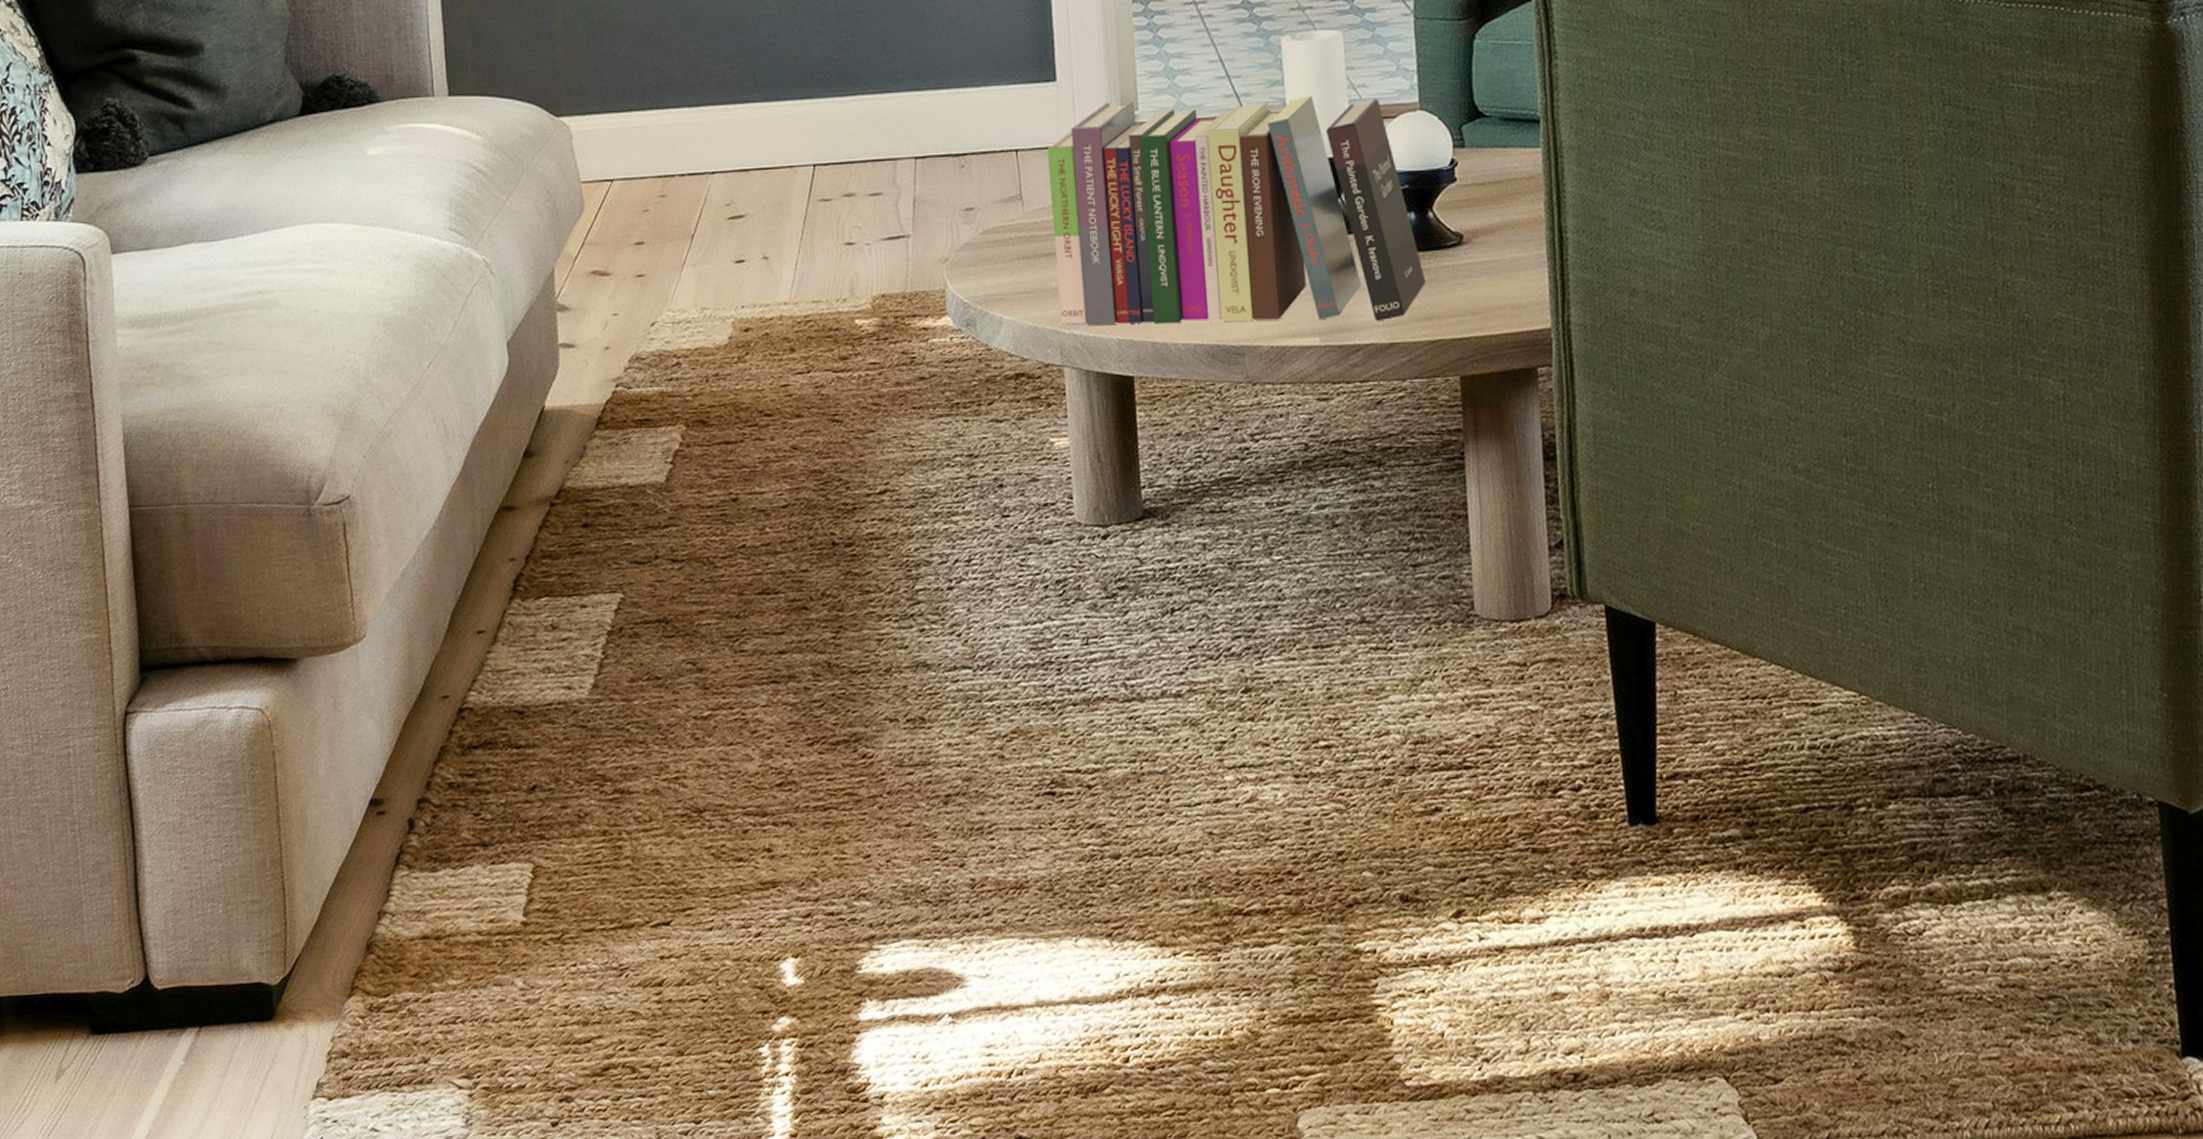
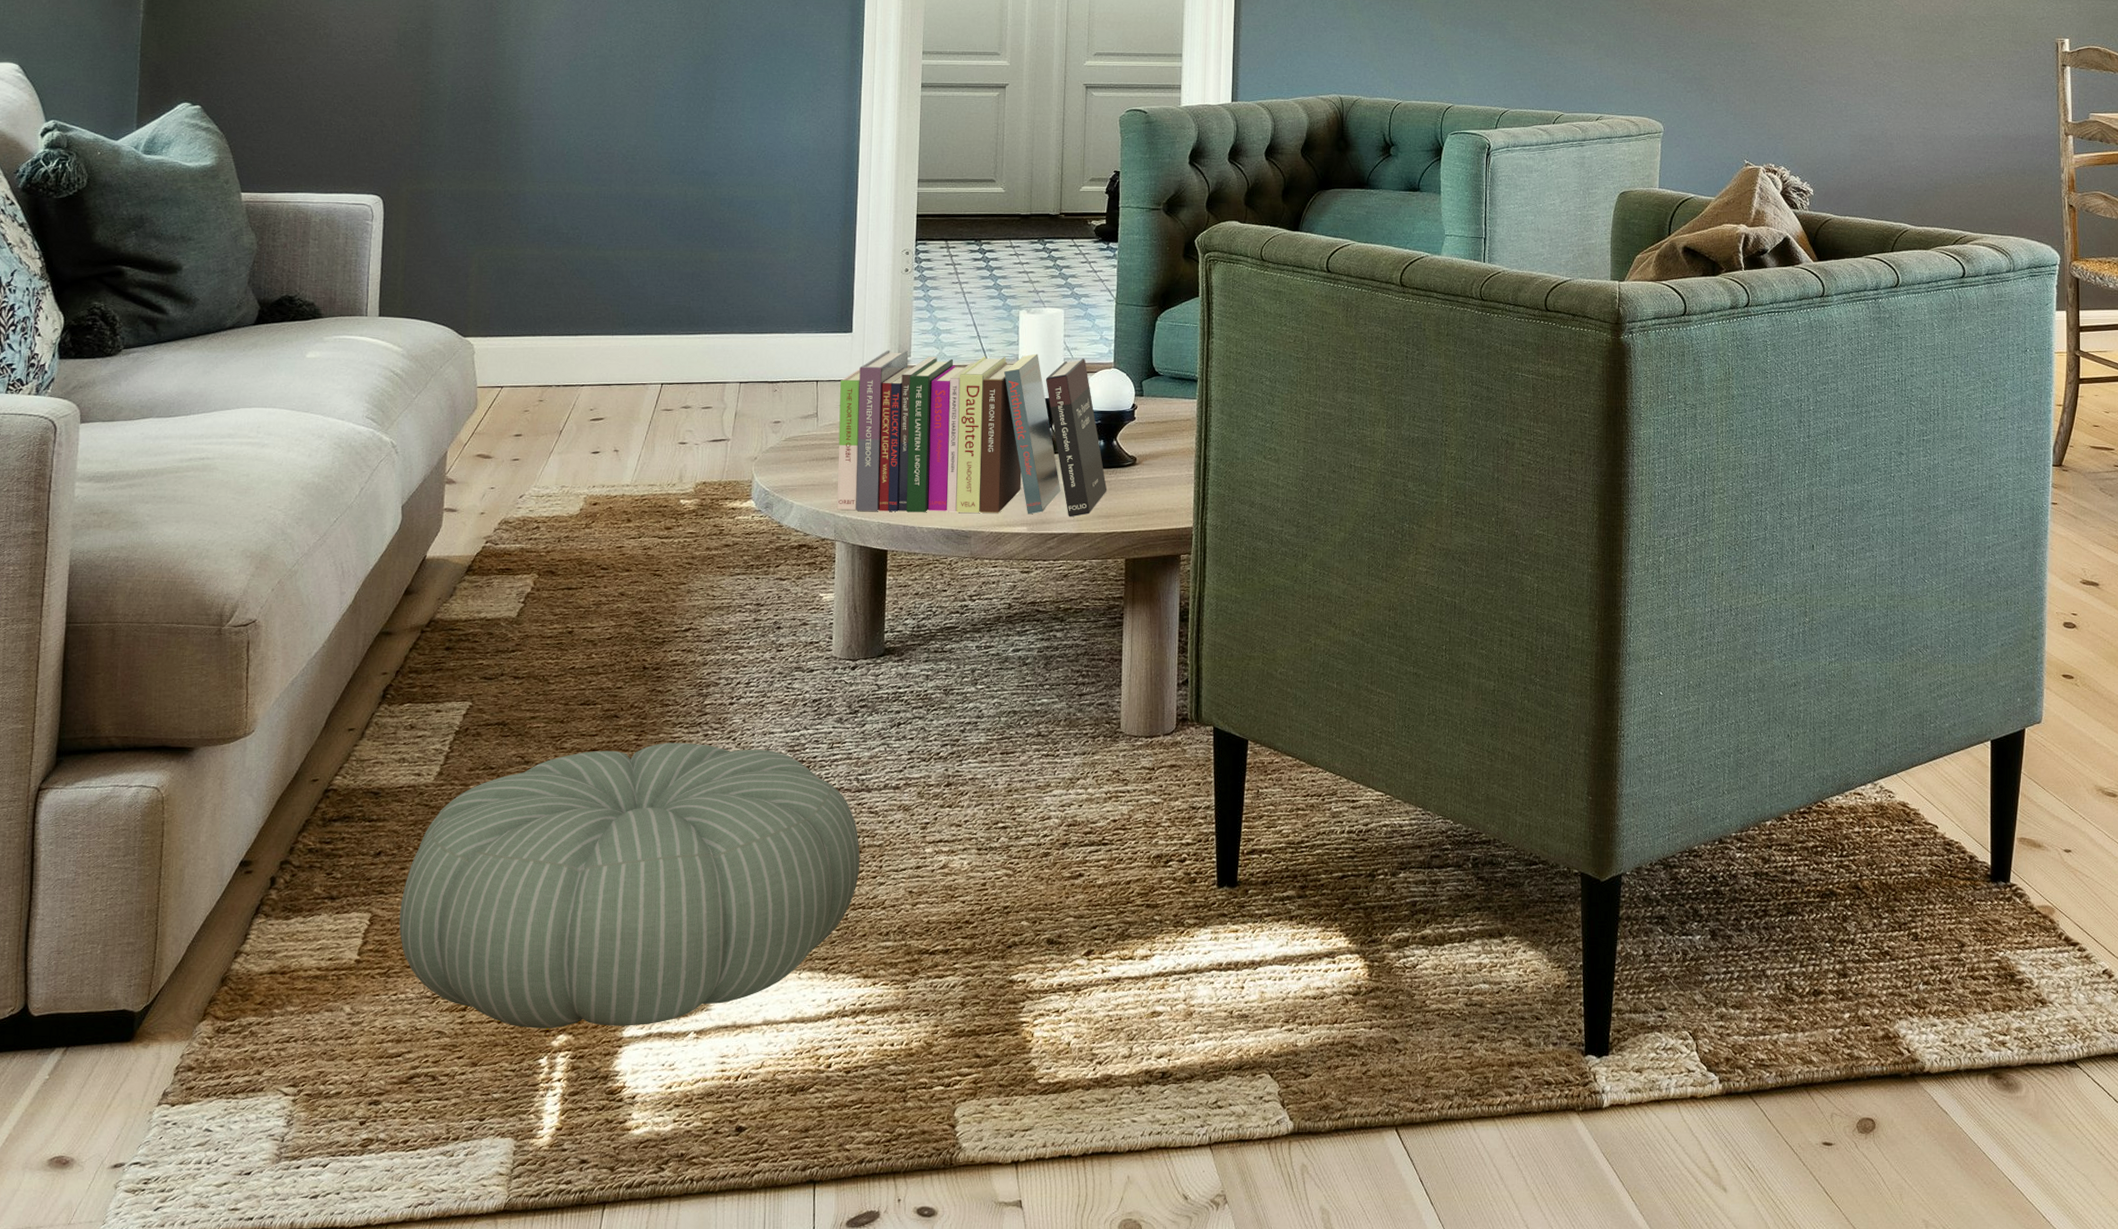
pouf: none [567,640,1141,1010] -> present [399,742,861,1029]

